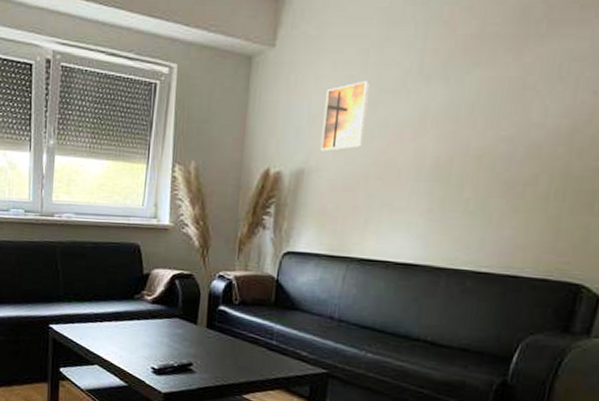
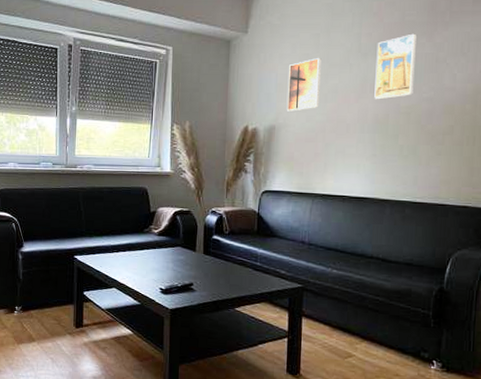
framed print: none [436,49,499,138] -> present [374,33,416,100]

